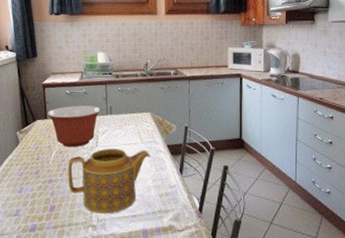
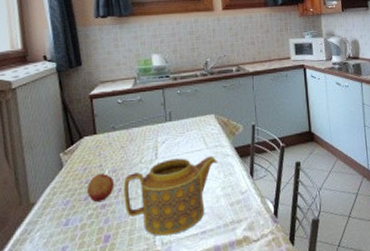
fruit: none [38,152,60,177] -> present [87,173,115,202]
mixing bowl: present [47,105,101,148] -> none [96,113,159,164]

